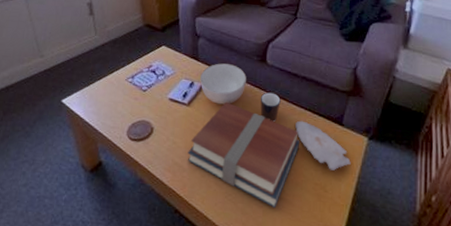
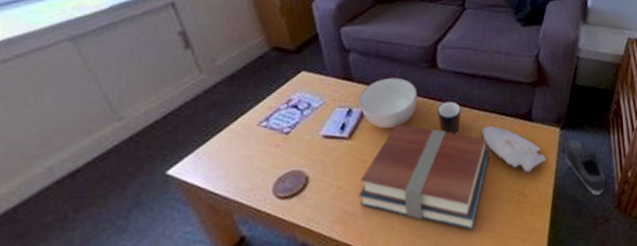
shoe: none [370,150,407,210] -> present [565,138,605,195]

